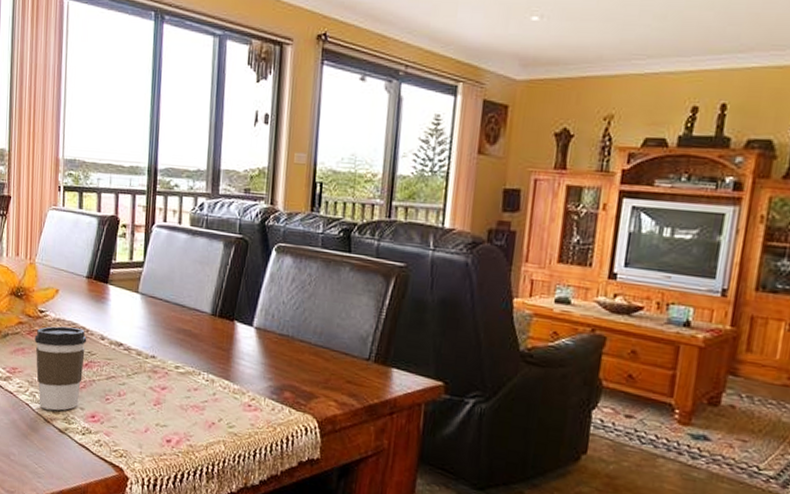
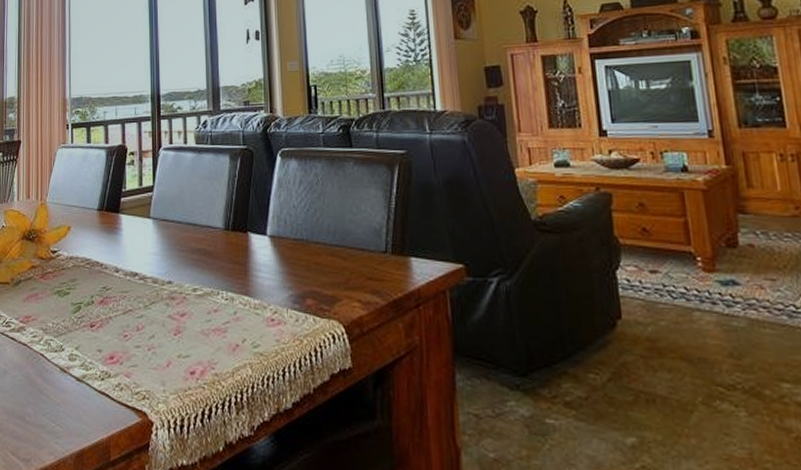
coffee cup: present [34,326,87,411] -> none [48,263,101,358]

